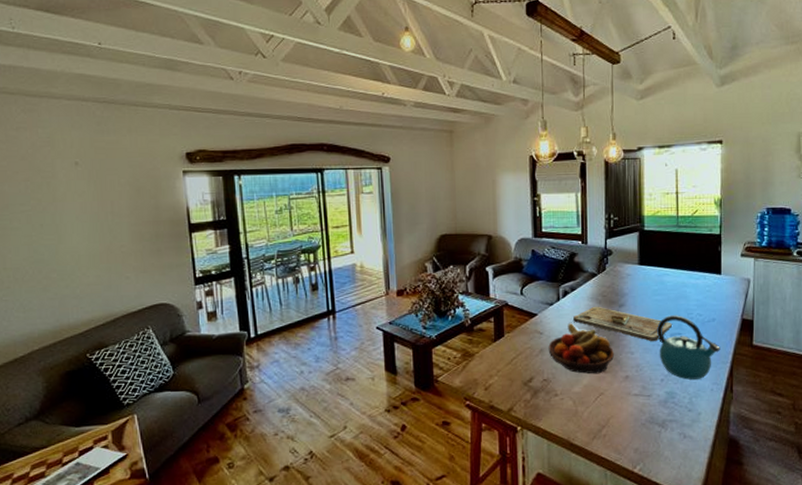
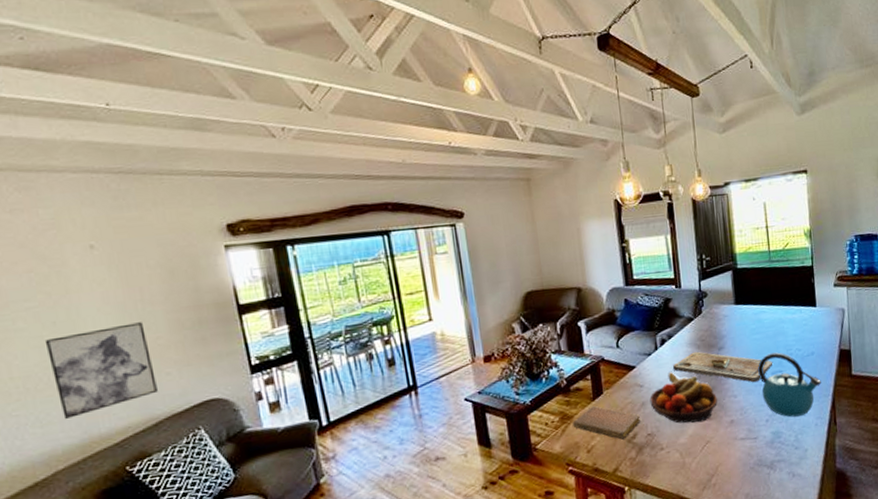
wall art: none [33,231,118,309] -> present [44,322,158,420]
notebook: none [473,346,537,382] -> present [573,405,640,440]

